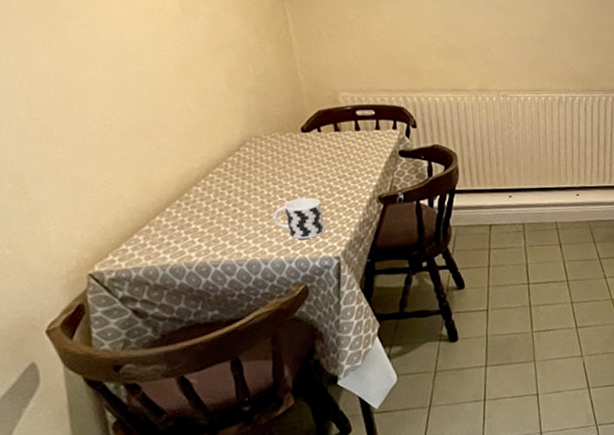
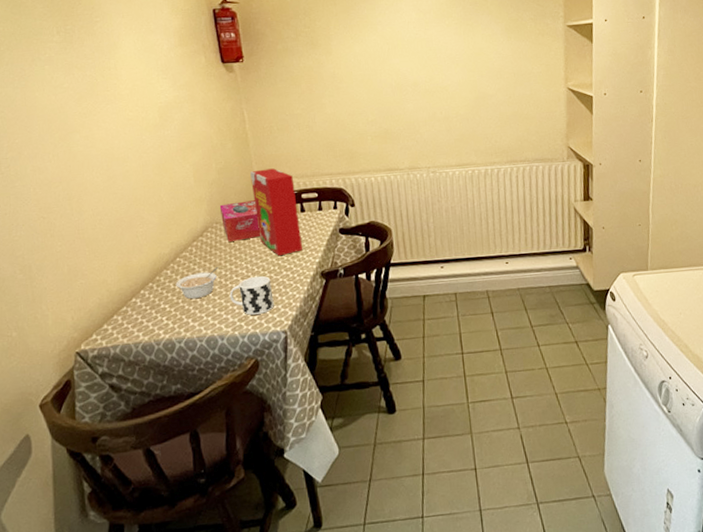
legume: none [208,186,260,220] -> present [175,267,219,300]
tissue box: none [259,114,308,159] -> present [219,200,260,242]
cereal box: none [295,80,357,176] -> present [250,168,302,256]

